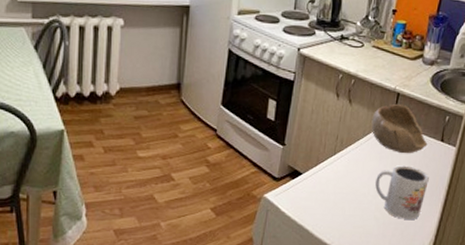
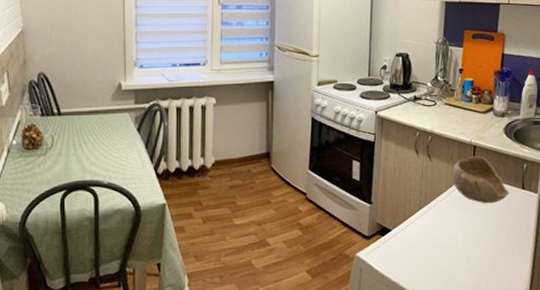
mug: present [375,165,429,219] -> none [463,215,516,270]

